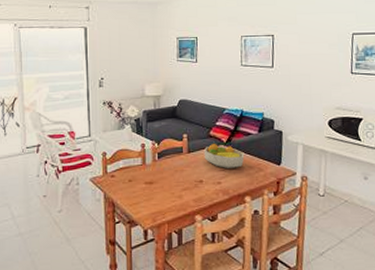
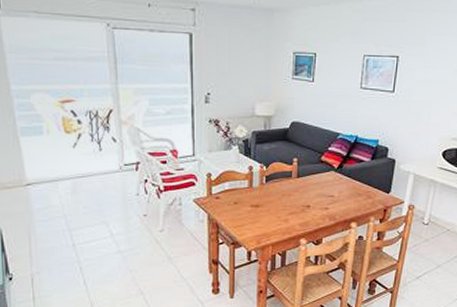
fruit bowl: present [203,143,245,168] -> none [313,168,355,195]

